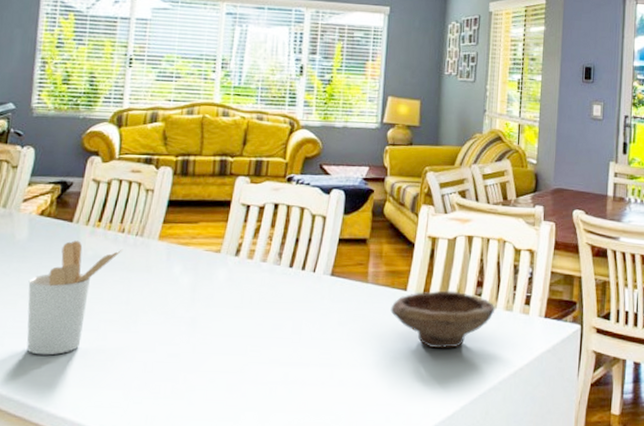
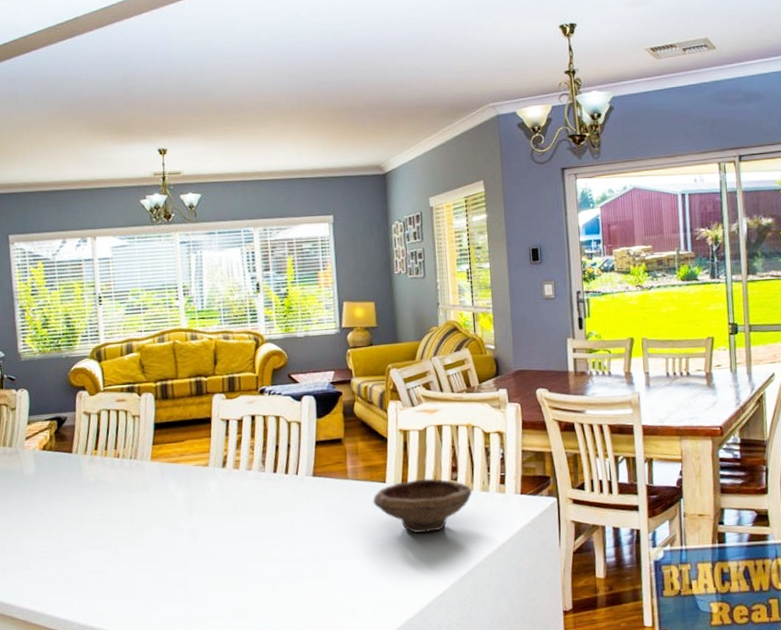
utensil holder: present [26,240,123,355] -> none [42,469,120,574]

